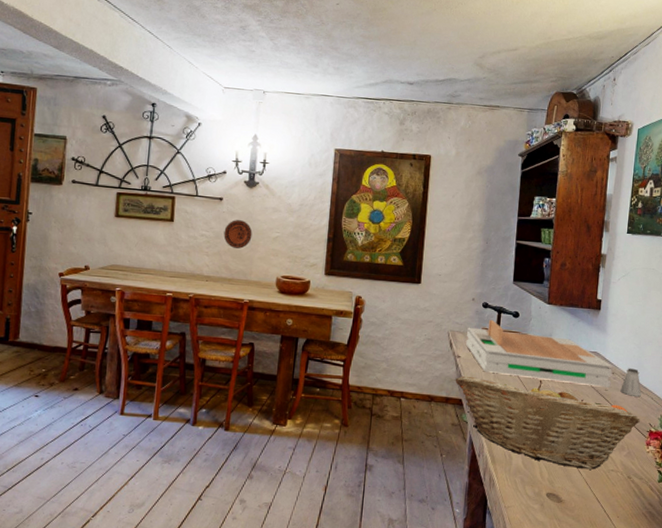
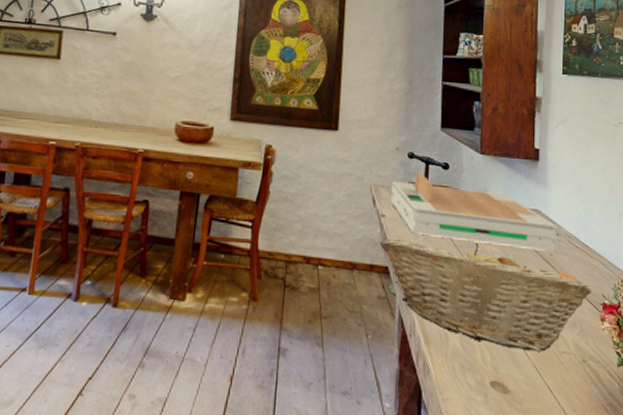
decorative plate: present [224,220,252,249] -> none [116,57,149,90]
saltshaker: present [620,368,642,397] -> none [567,228,591,262]

